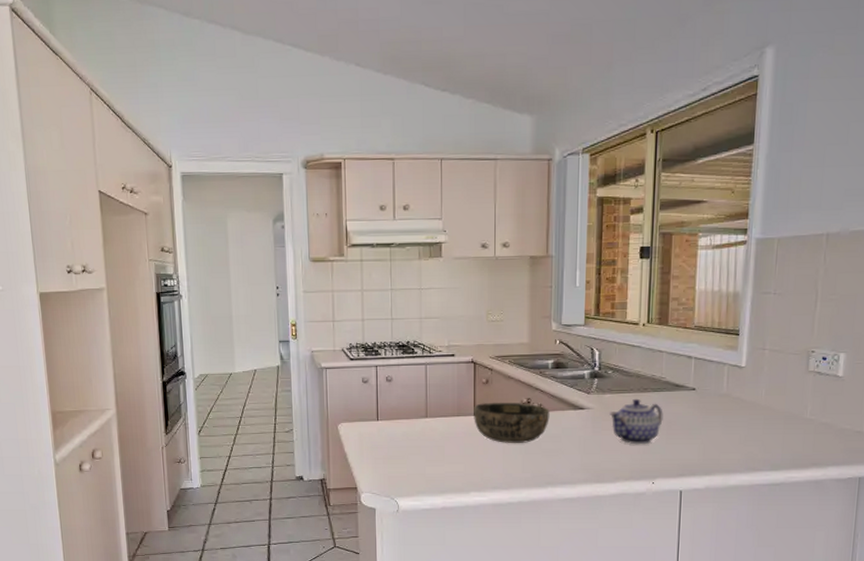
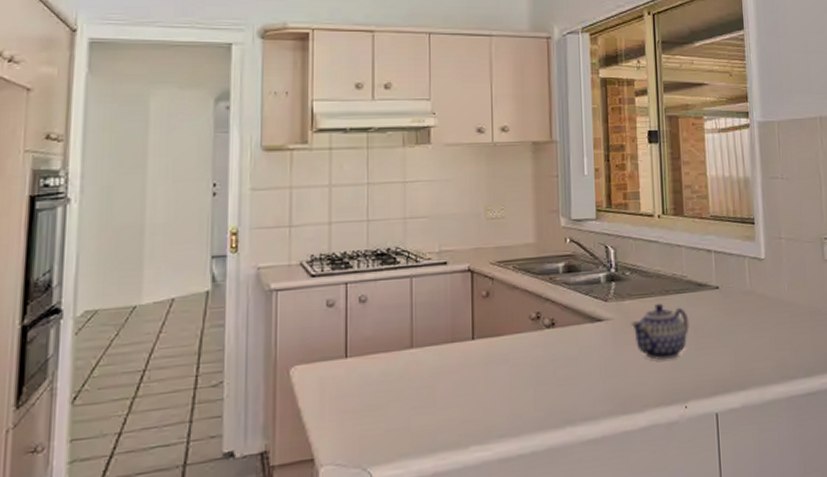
bowl: present [474,402,550,443] -> none [472,318,564,374]

